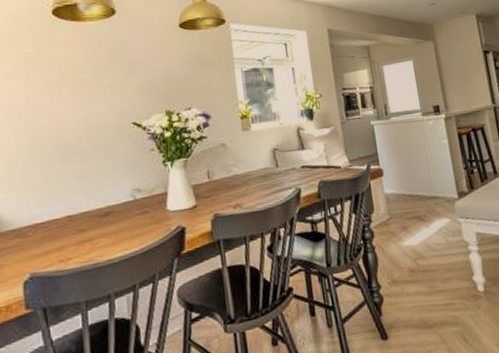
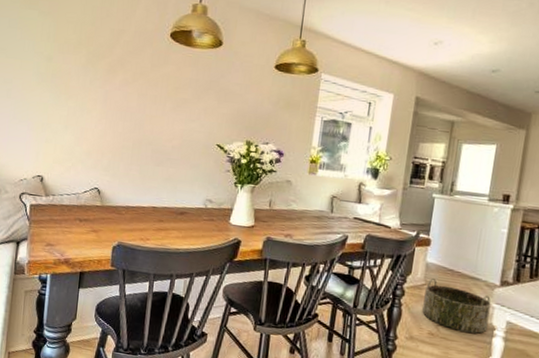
basket: none [392,209,462,259] -> present [422,278,491,334]

